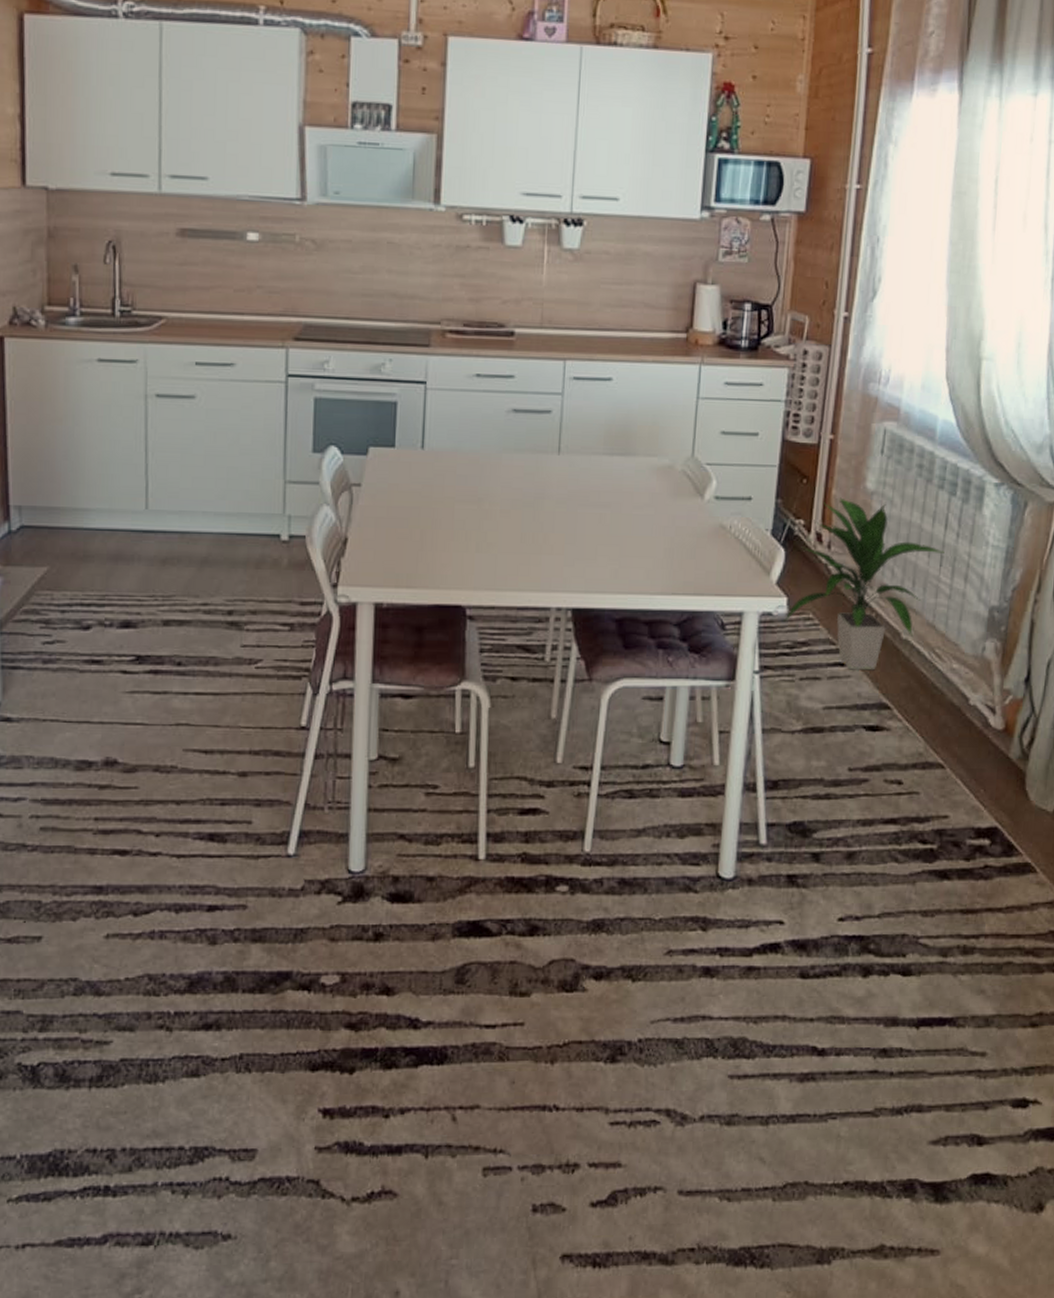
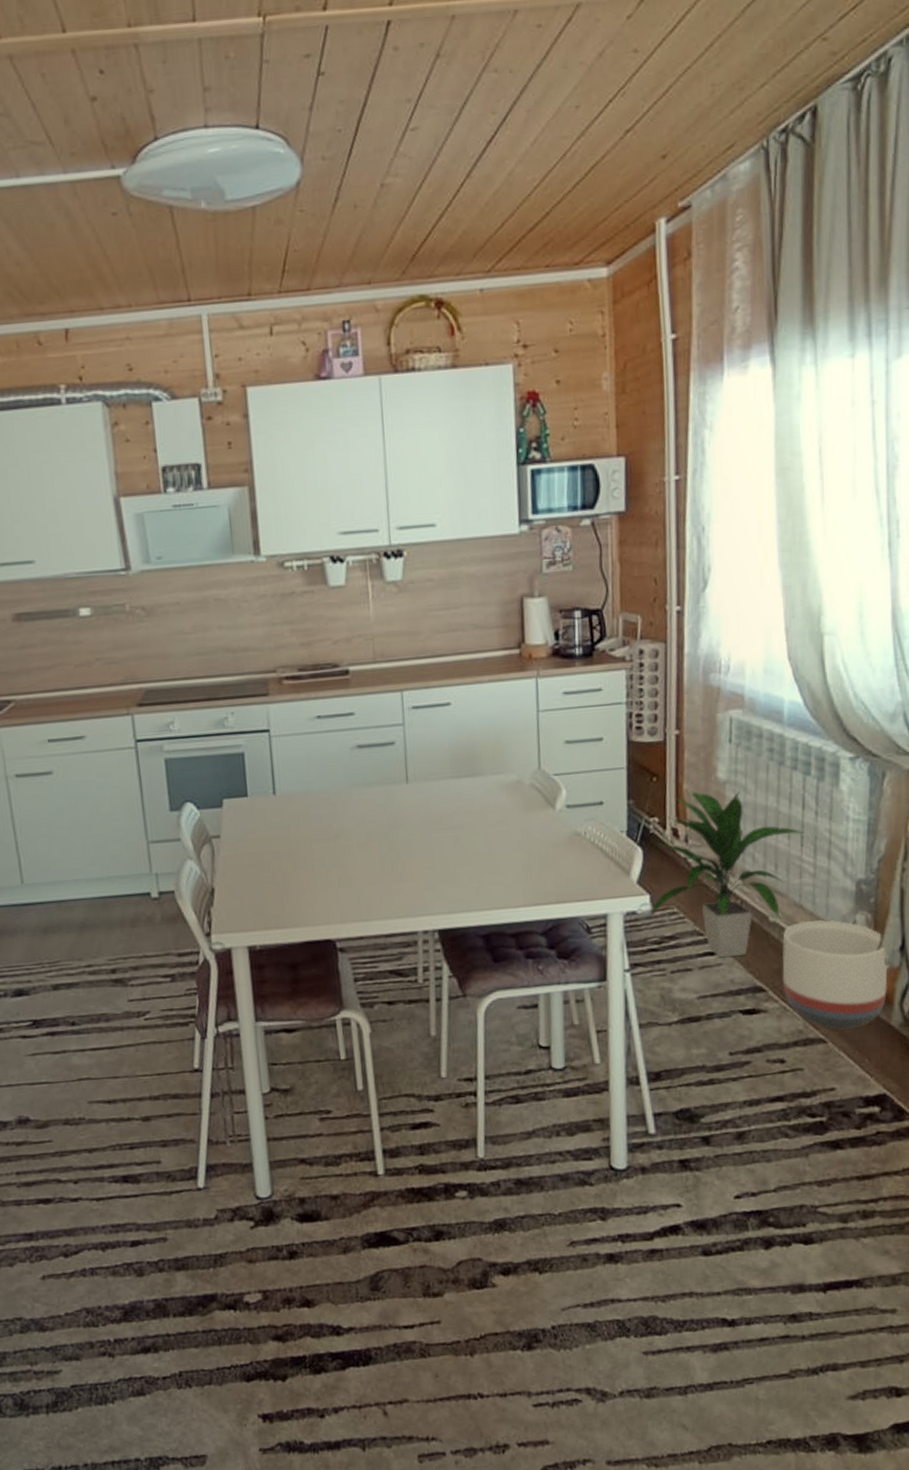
planter: none [908,642,1012,757] -> present [782,920,888,1030]

